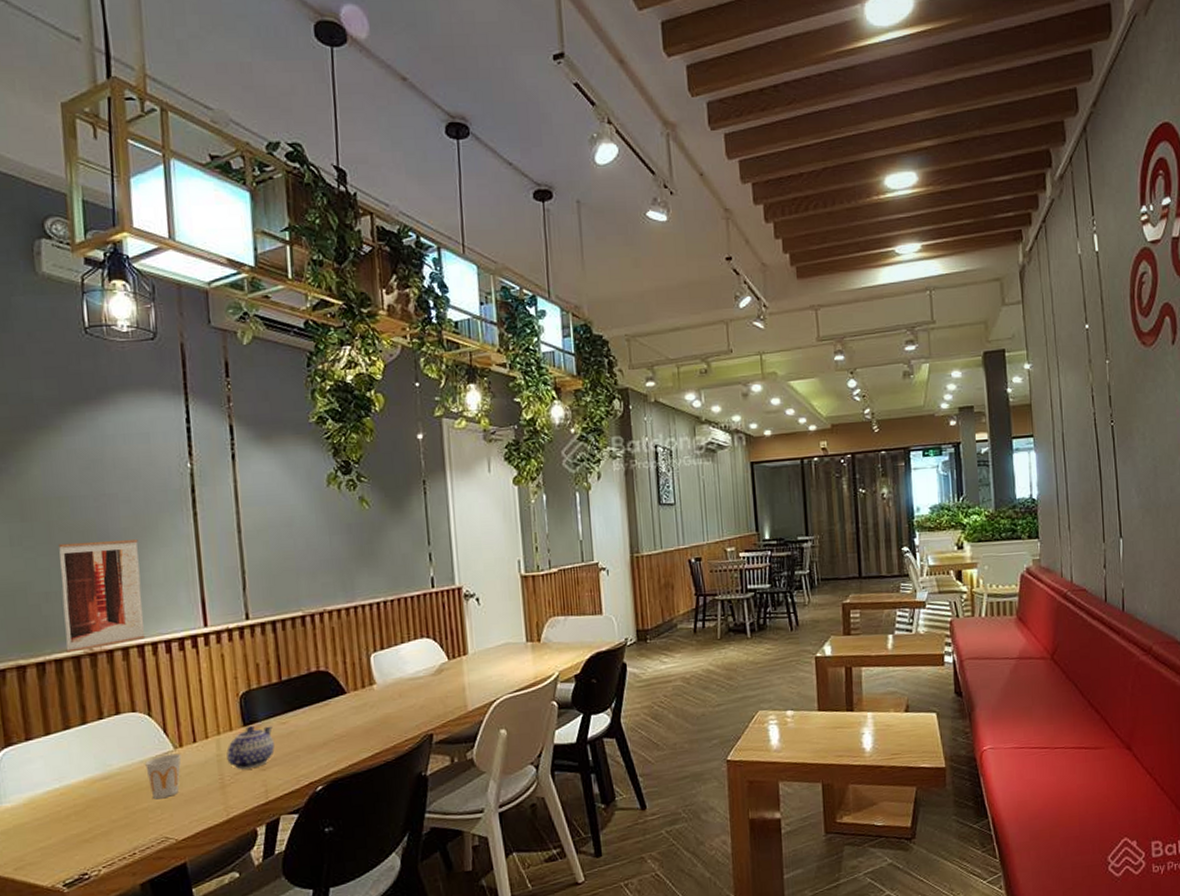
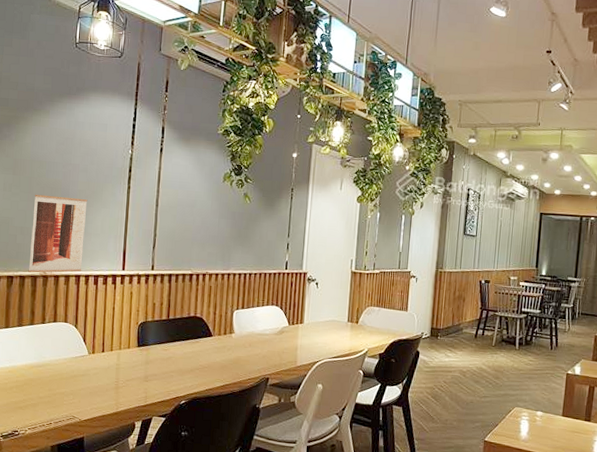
cup: present [145,753,182,800] -> none [67,357,93,388]
teapot: present [226,726,275,770] -> none [123,348,158,379]

